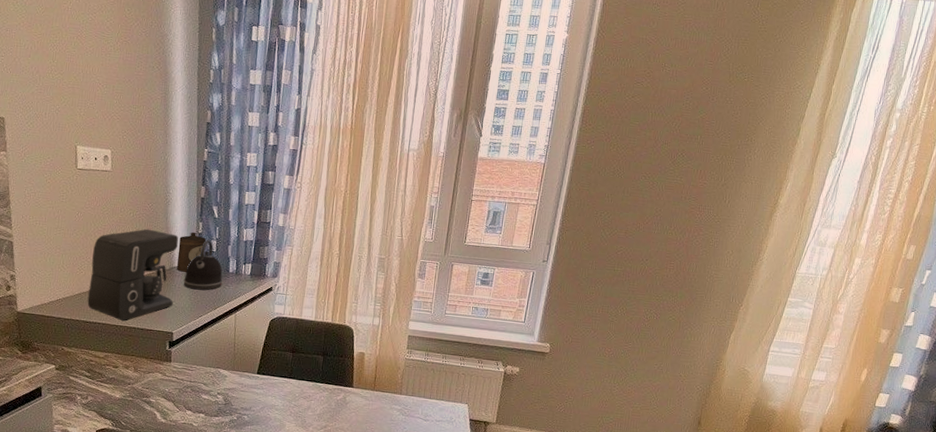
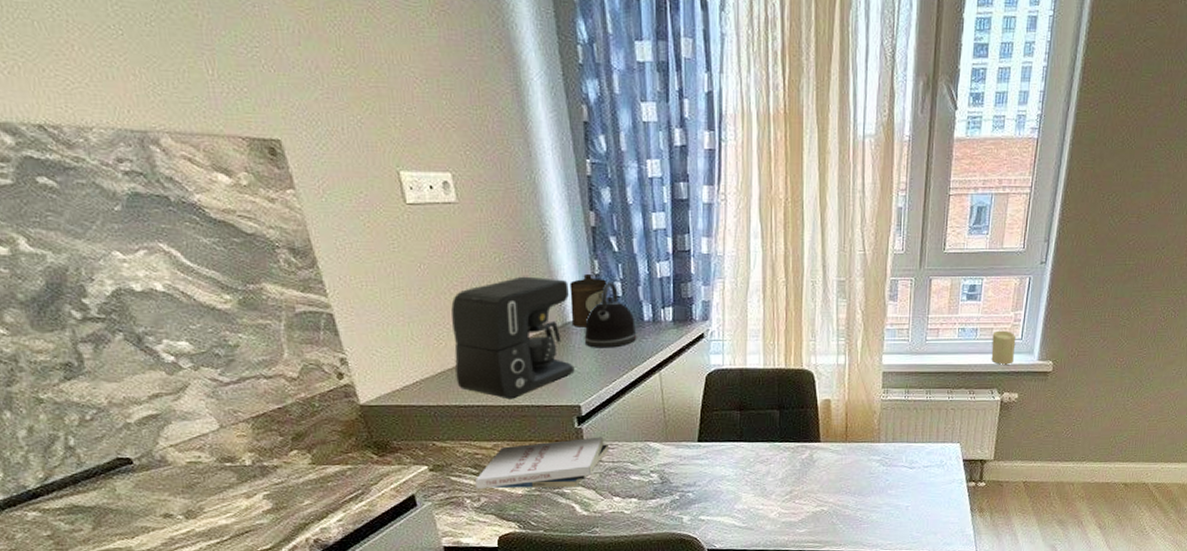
books: none [86,358,189,398] -> present [475,436,609,489]
candle: none [498,312,520,342] -> present [991,330,1016,365]

